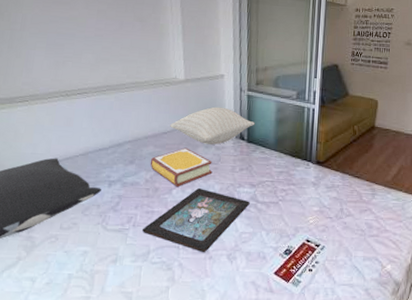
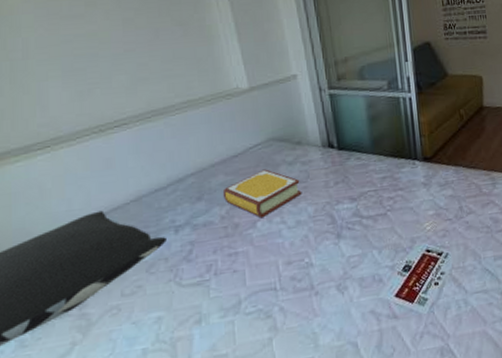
decorative tray: present [141,187,250,253] -> none [226,213,353,290]
pillow: present [170,106,255,145] -> none [240,113,344,161]

